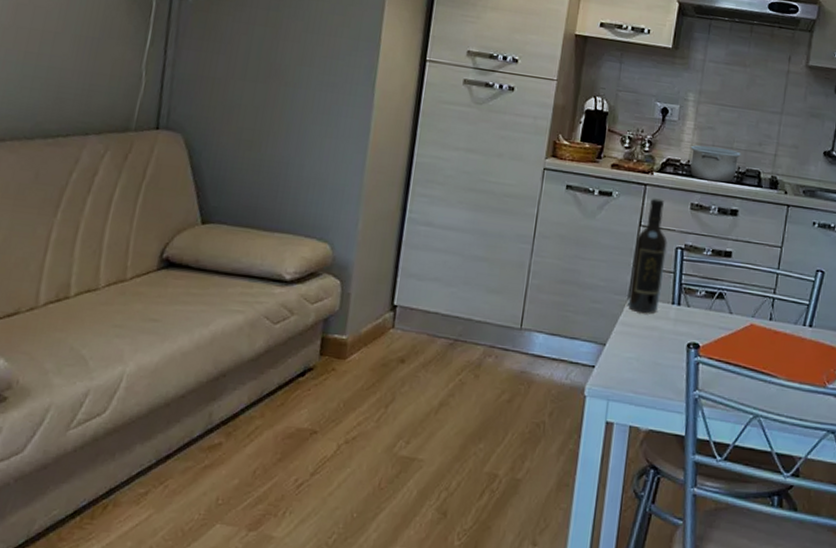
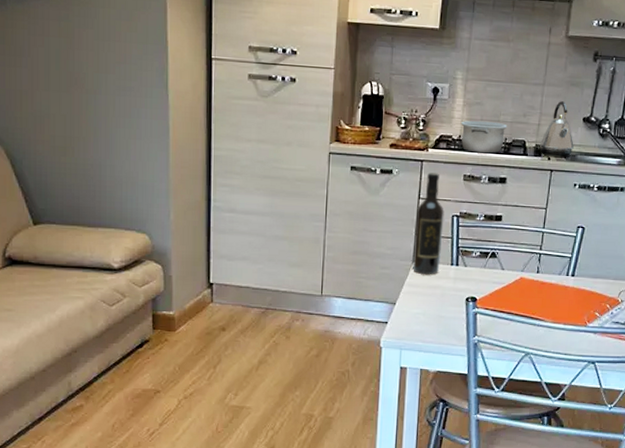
kettle: none [775,132,813,193] -> present [539,101,574,158]

